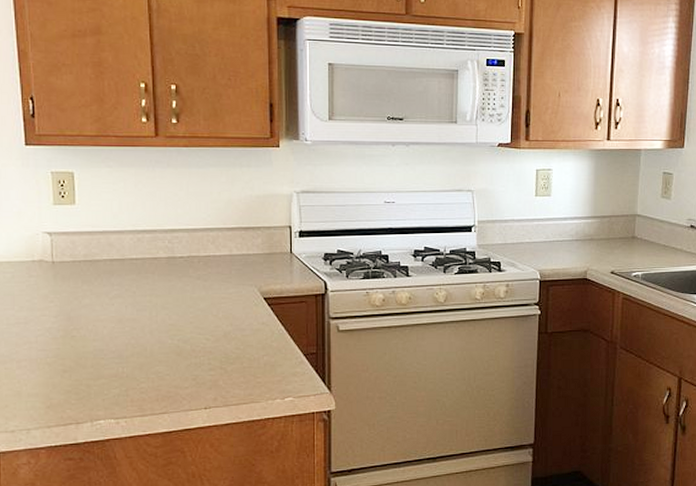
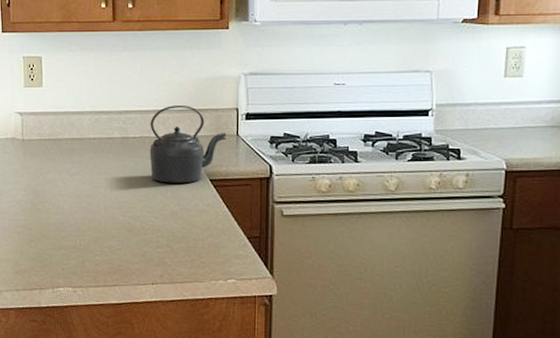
kettle: none [198,223,280,303] -> present [149,104,227,184]

